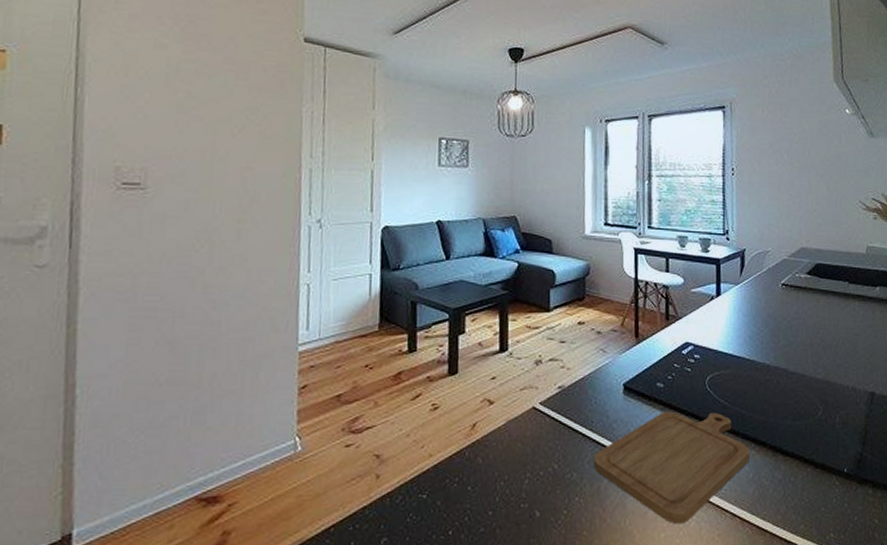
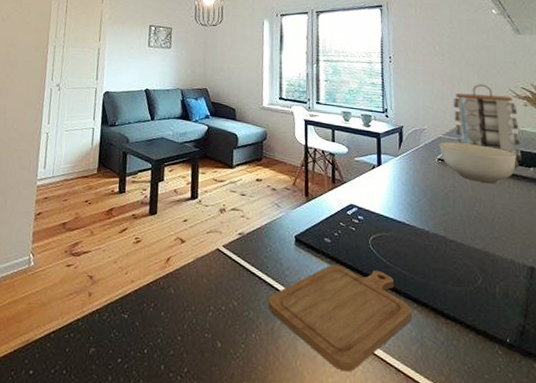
bowl: none [784,264,864,308] -> present [439,141,517,184]
spice rack: none [800,196,868,288] -> present [453,84,522,168]

